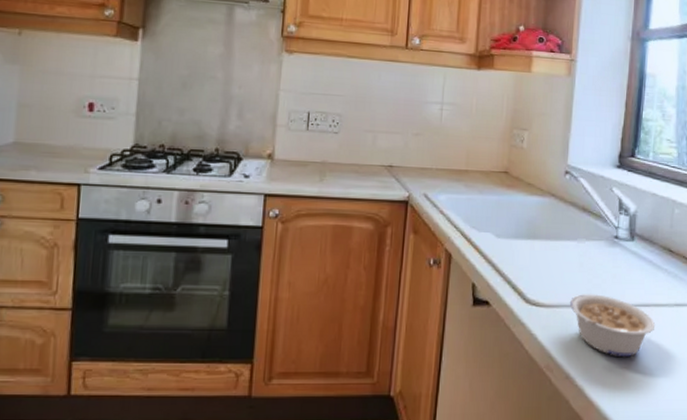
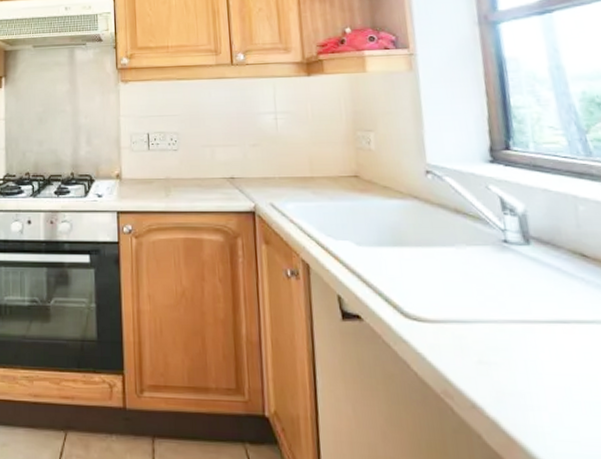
legume: present [569,294,656,356] -> none [459,307,583,385]

